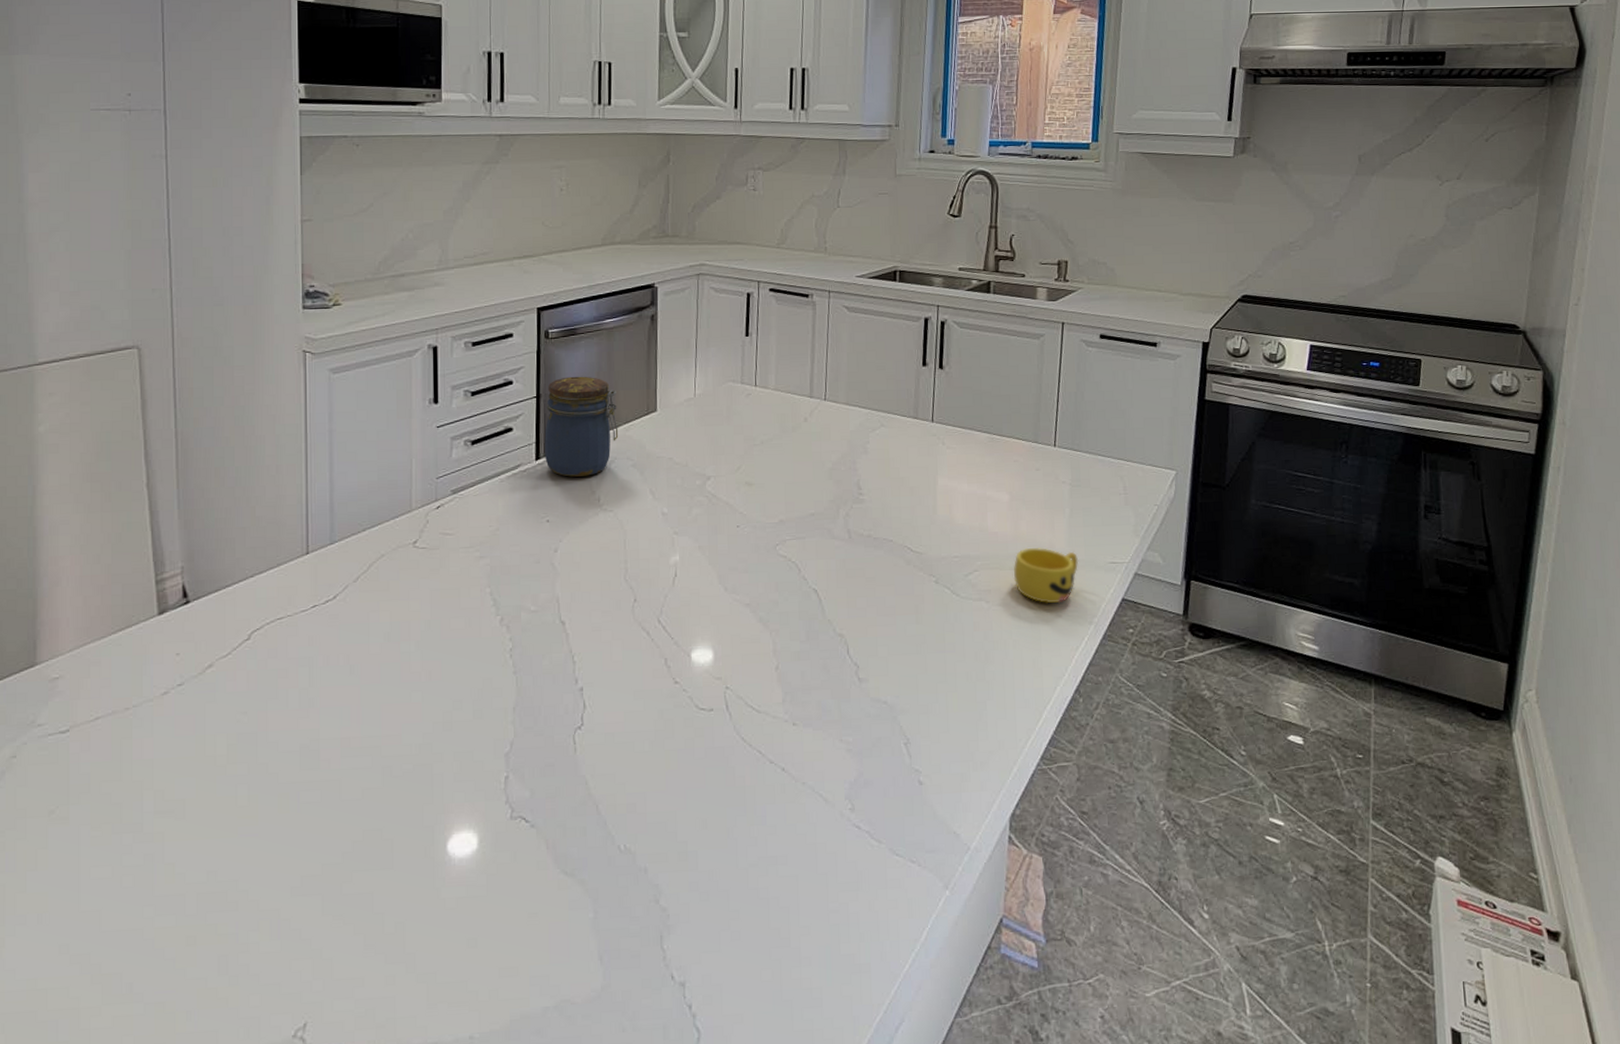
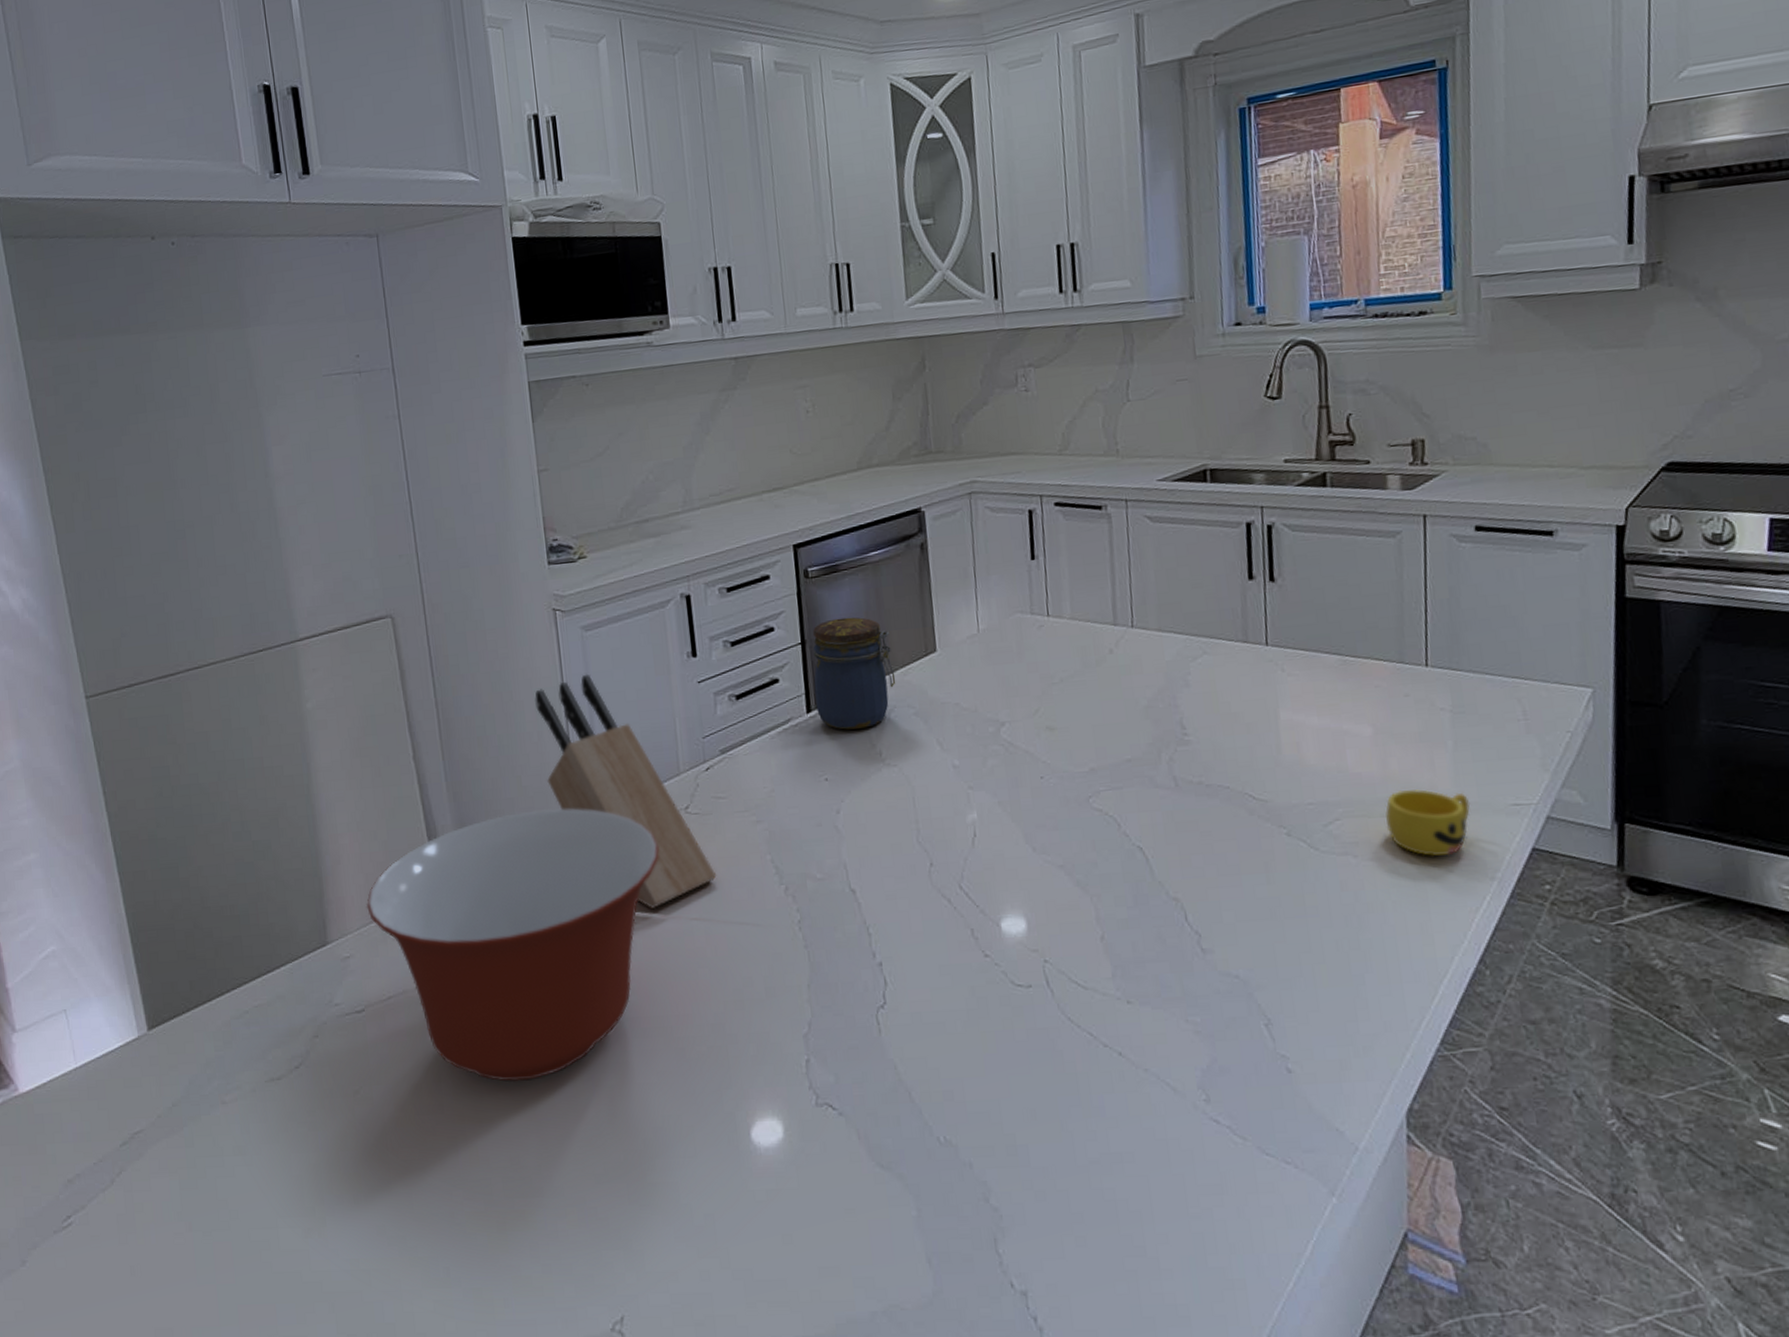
mixing bowl: none [81,539,385,799] -> present [366,808,660,1081]
knife block: none [277,413,438,635] -> present [535,674,717,909]

